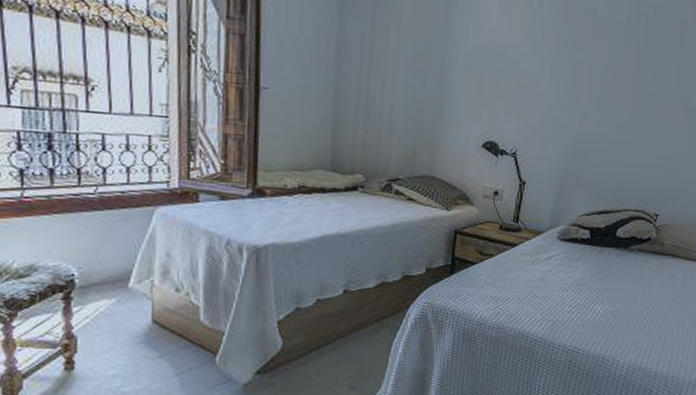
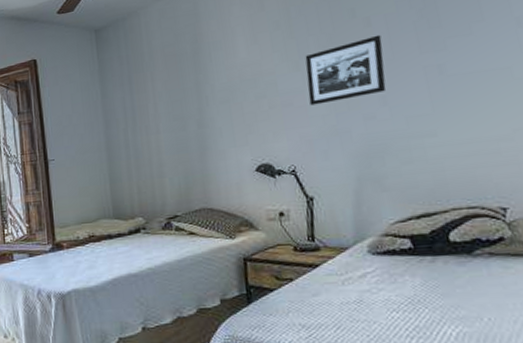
picture frame: none [541,39,610,96] -> present [305,34,387,106]

